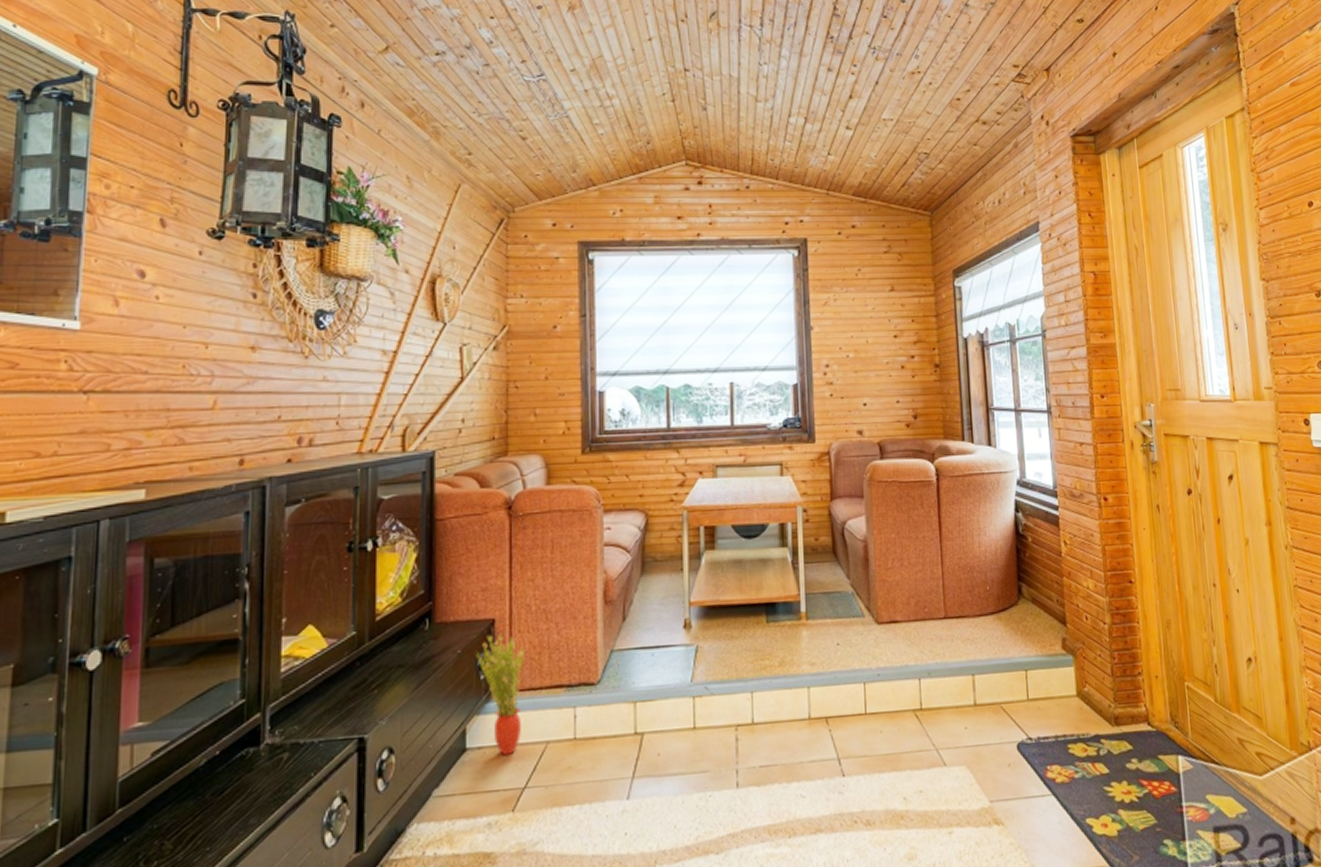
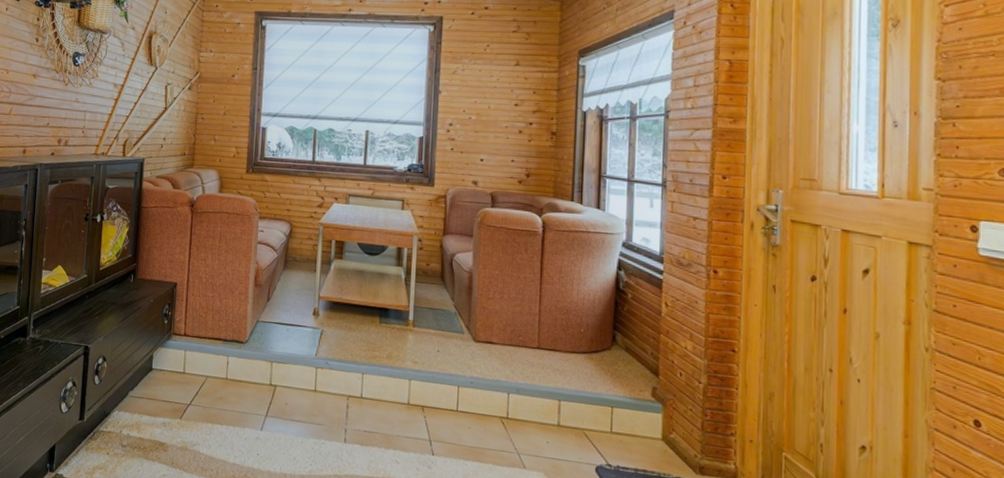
potted plant: present [477,634,526,755] -> none [163,294,196,379]

